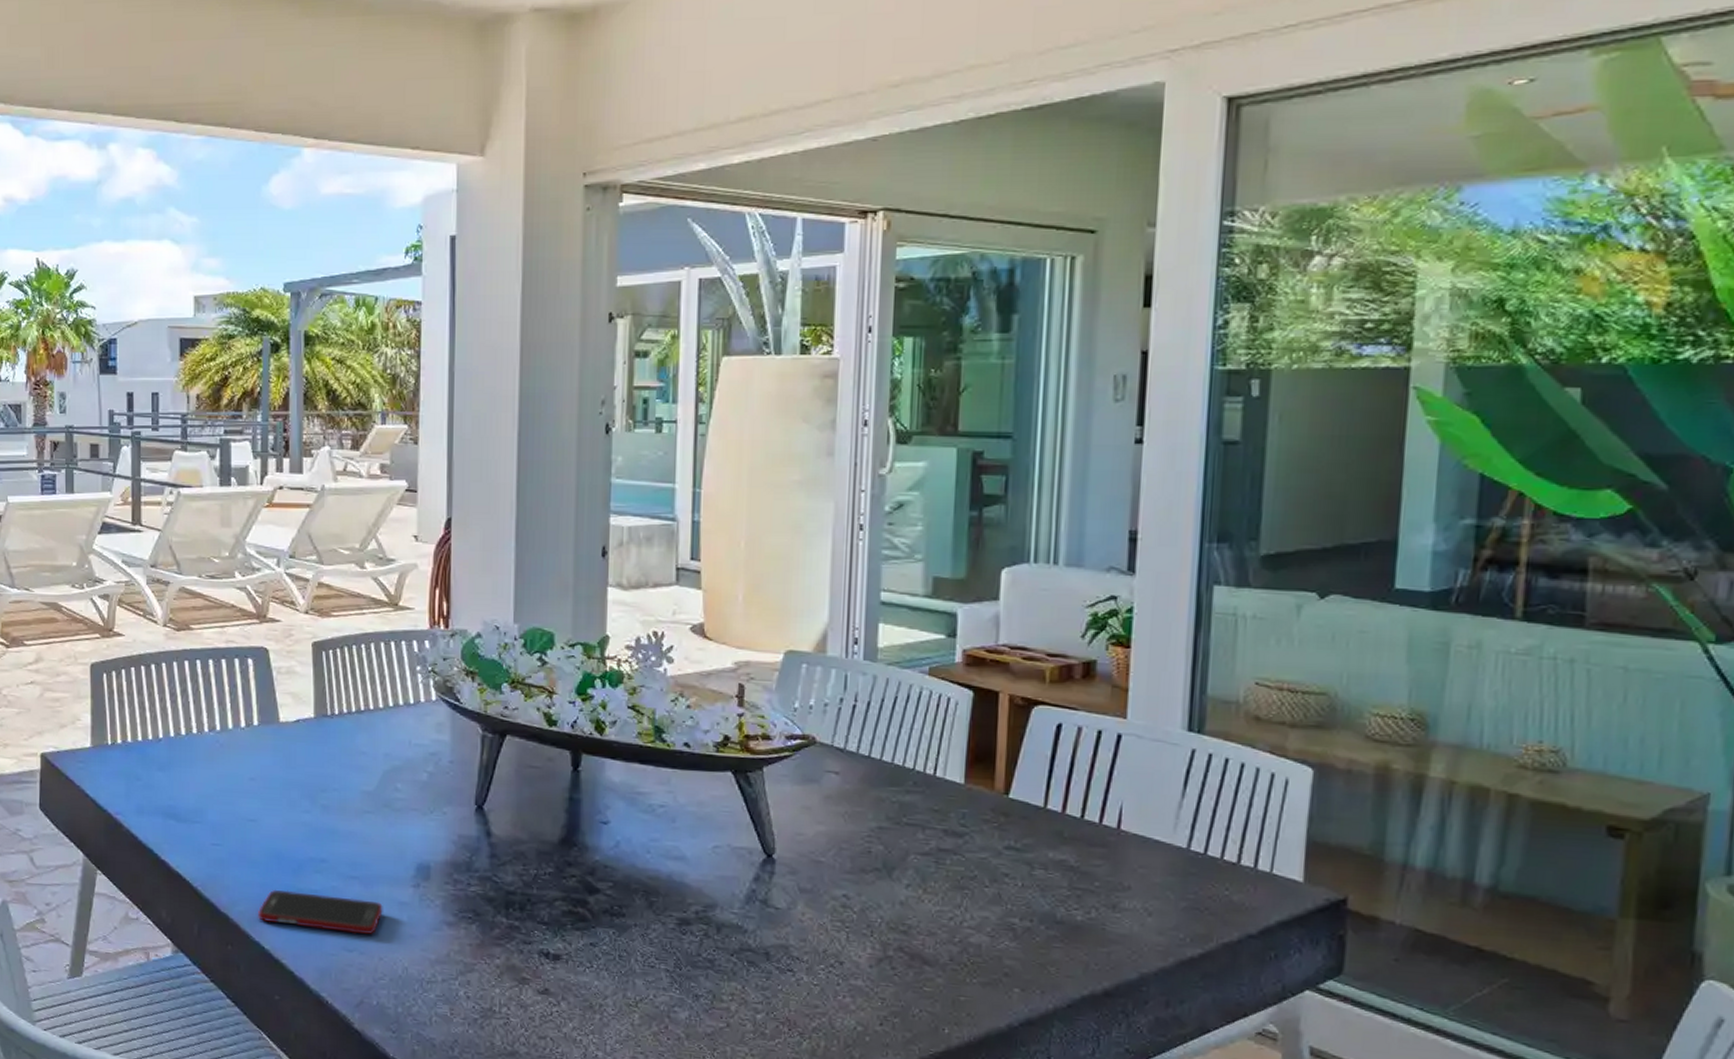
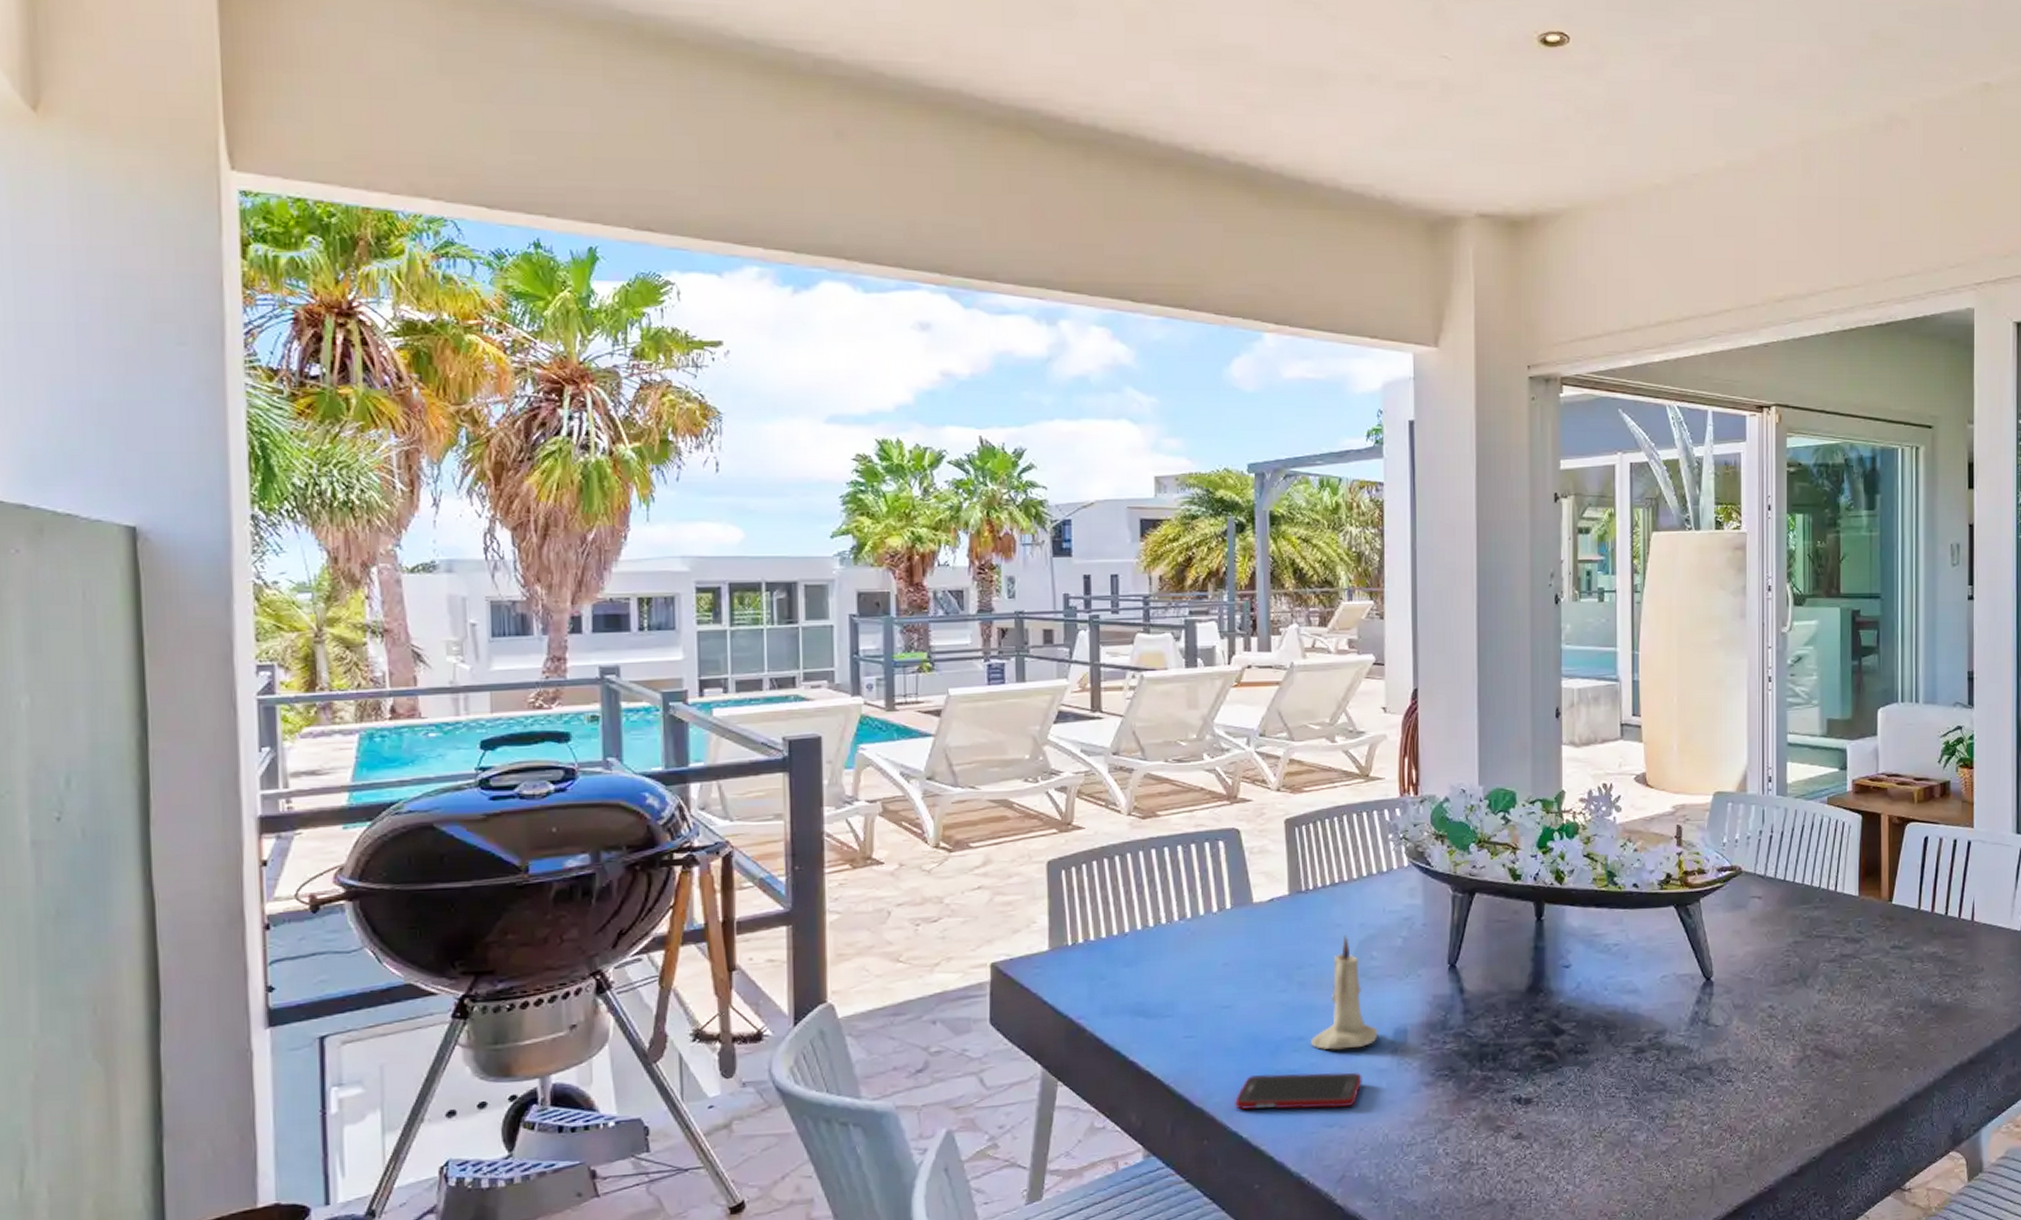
candle: none [332,763,401,877] -> present [1310,934,1378,1050]

